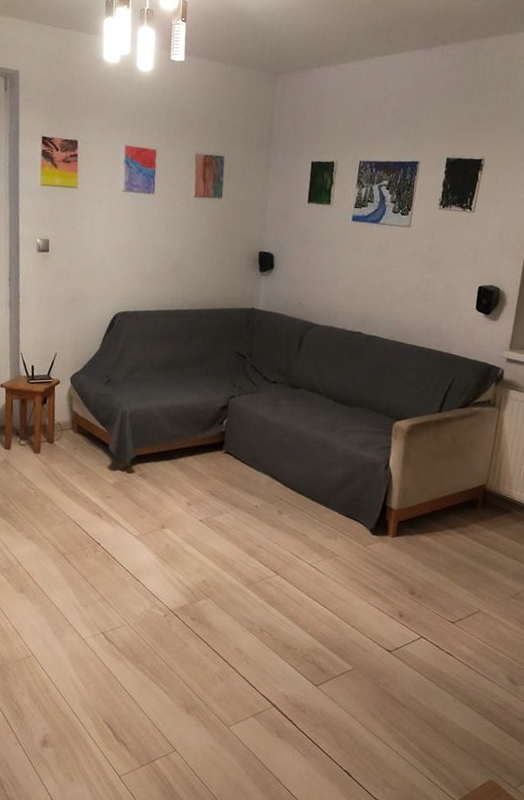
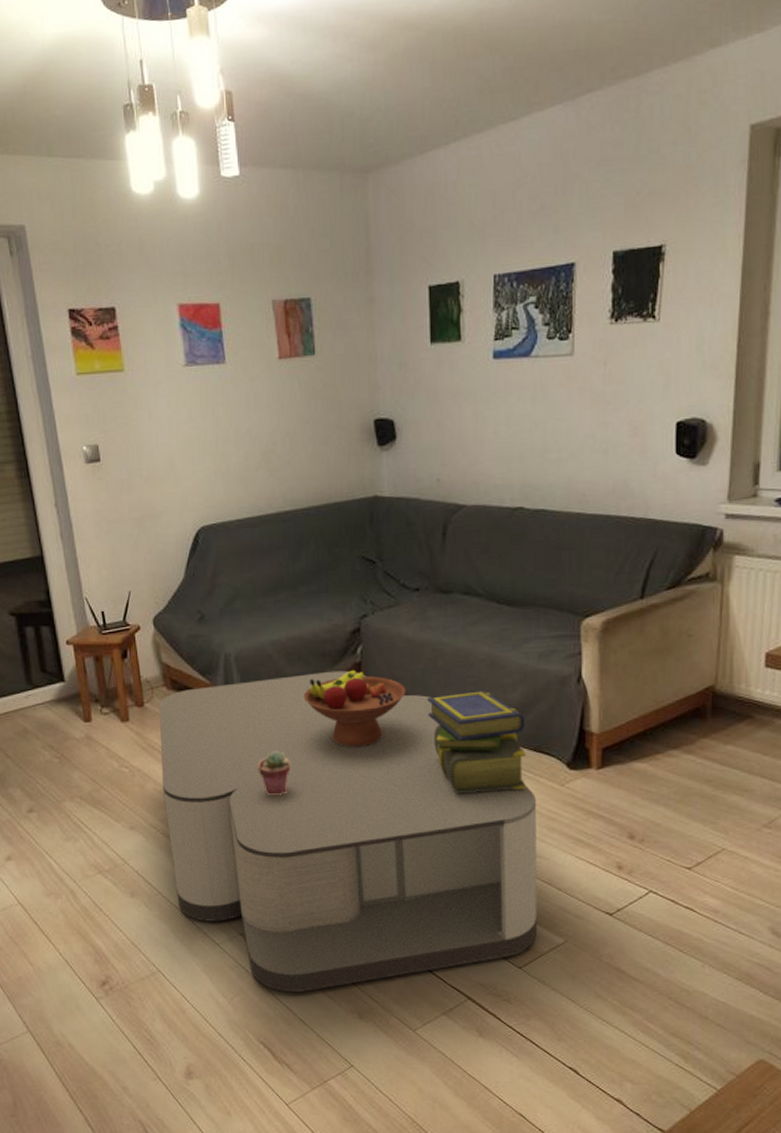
coffee table: none [56,434,344,686] -> present [158,670,538,992]
potted succulent: none [134,491,161,527] -> present [257,751,290,796]
fruit bowl: none [177,437,257,497] -> present [303,670,406,747]
stack of books: none [270,465,344,546] -> present [427,691,527,794]

